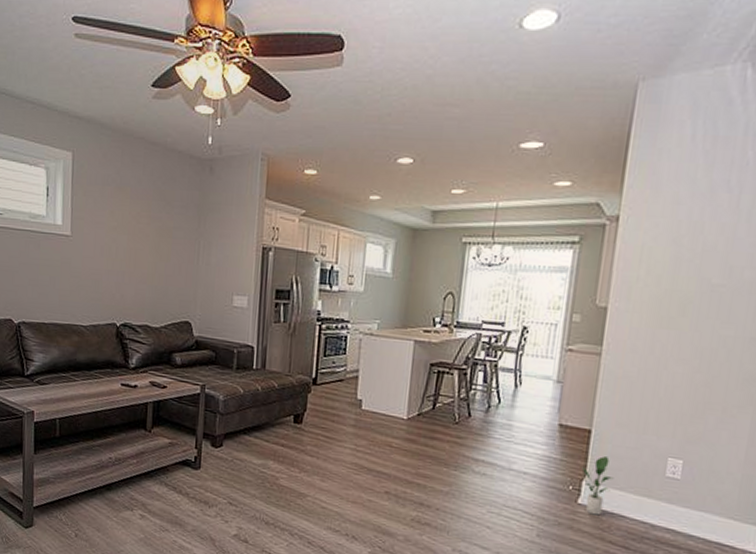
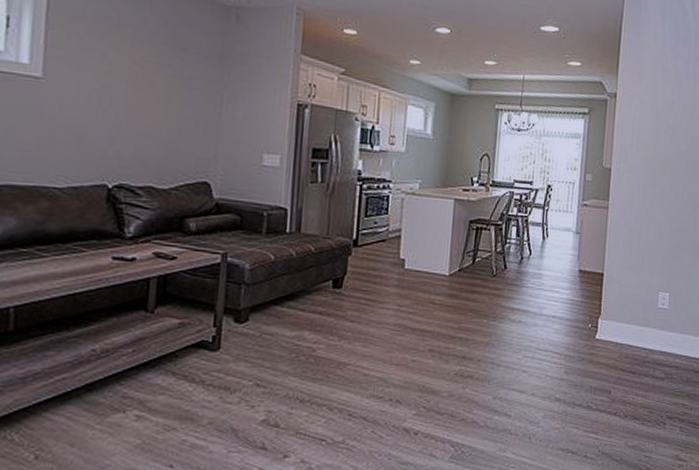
potted plant: present [582,456,614,516] -> none [597,295,622,348]

